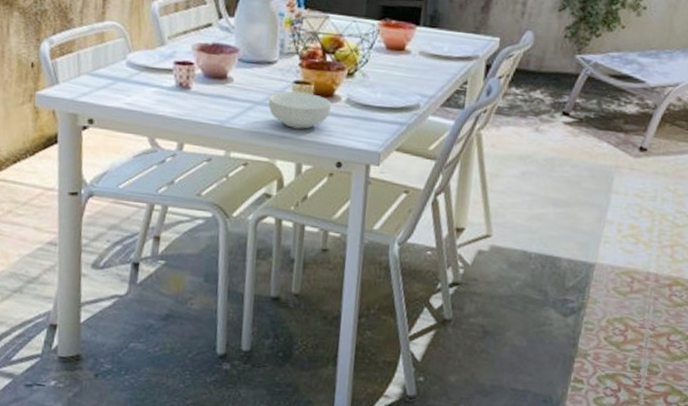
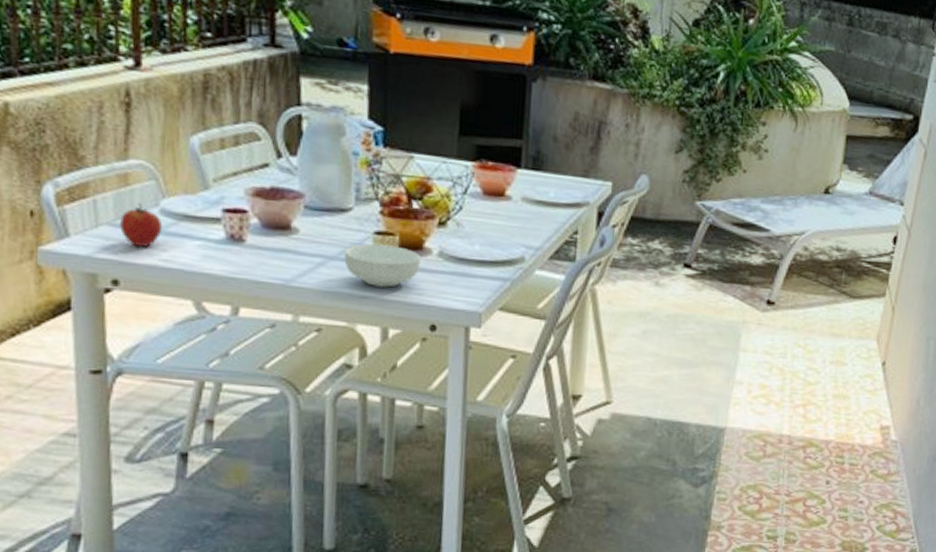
apple: none [96,57,129,93] -> present [120,203,163,248]

